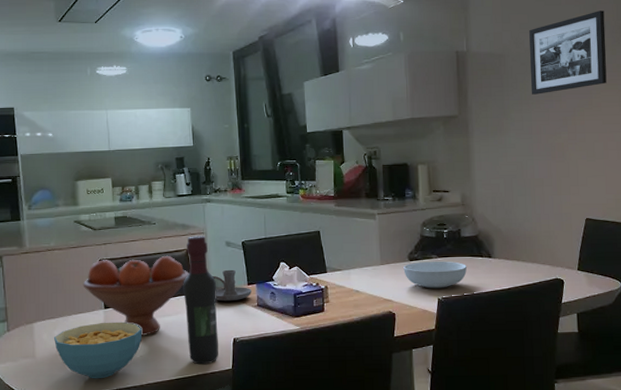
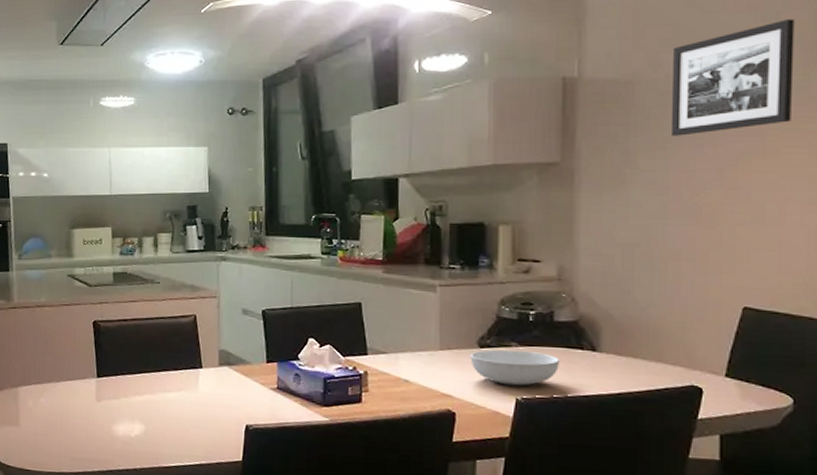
cereal bowl: present [54,321,143,379] -> none [40,392,139,457]
fruit bowl: present [83,256,189,336] -> none [74,321,197,412]
wine bottle: present [183,236,219,365] -> none [188,300,229,453]
candle holder: present [212,269,251,302] -> none [224,342,271,381]

